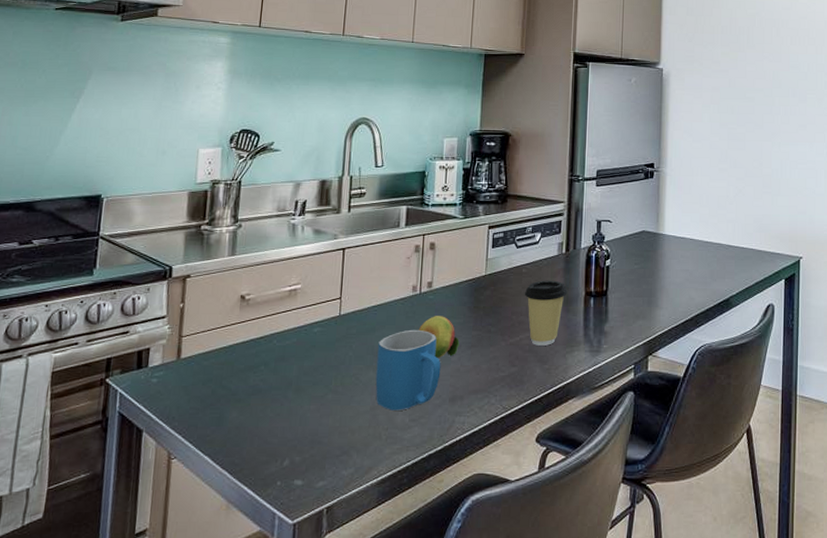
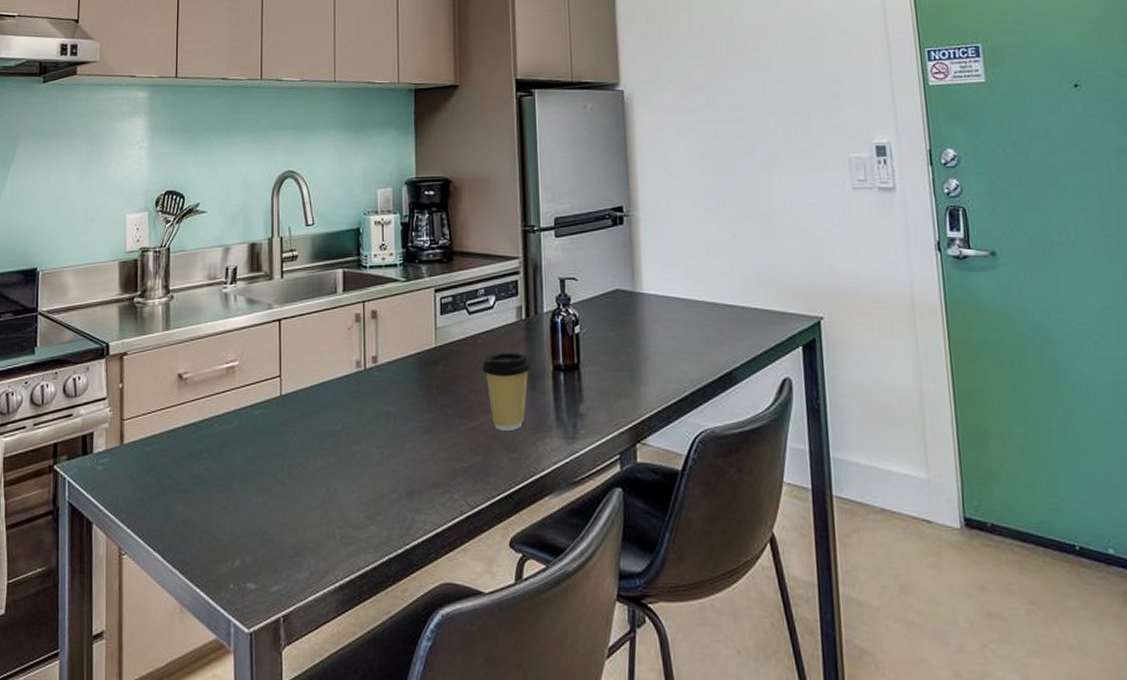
mug: present [375,329,441,410] -> none [324,411,395,506]
fruit: present [418,316,459,359] -> none [366,396,413,446]

